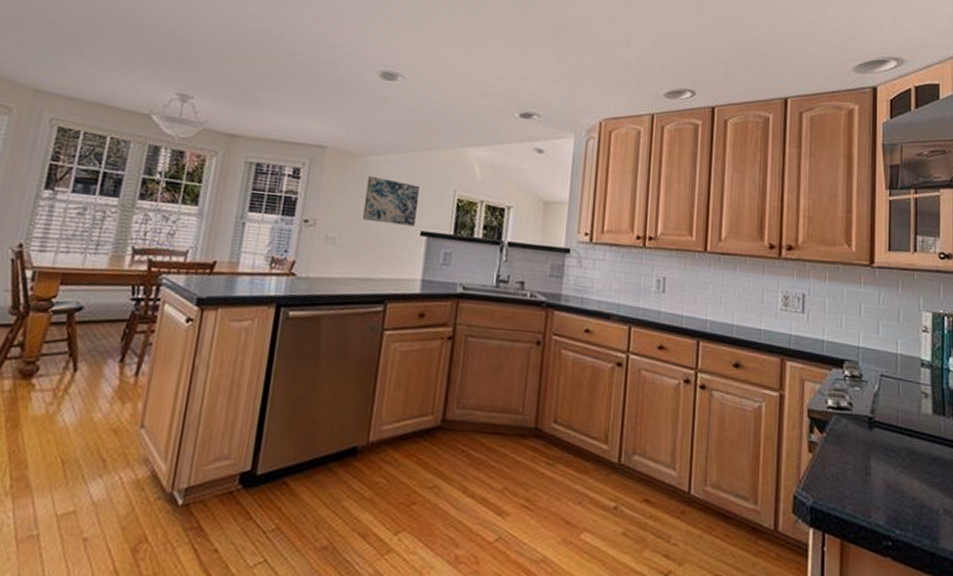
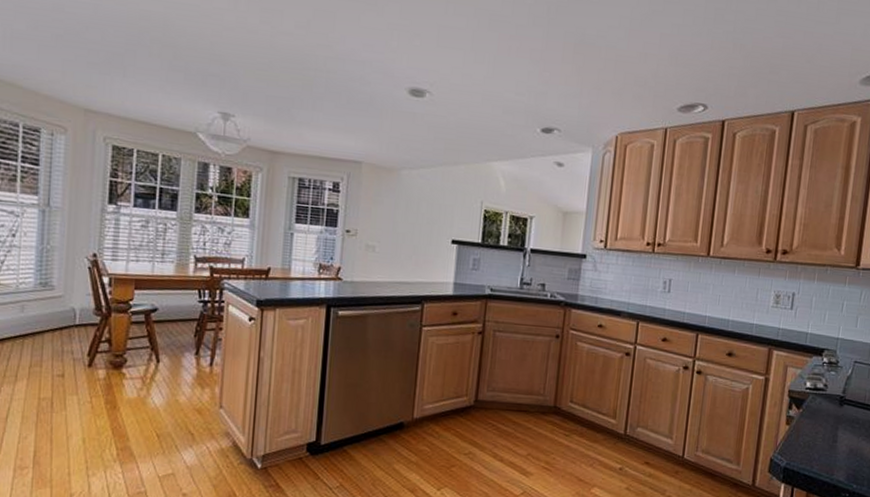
wall art: present [362,175,420,227] -> none [398,189,450,235]

